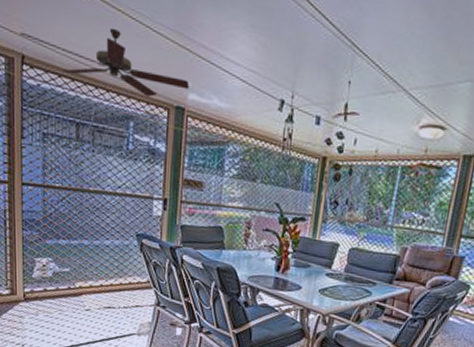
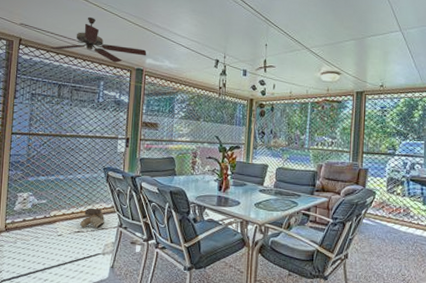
boots: none [111,281,140,306] -> present [80,208,105,229]

